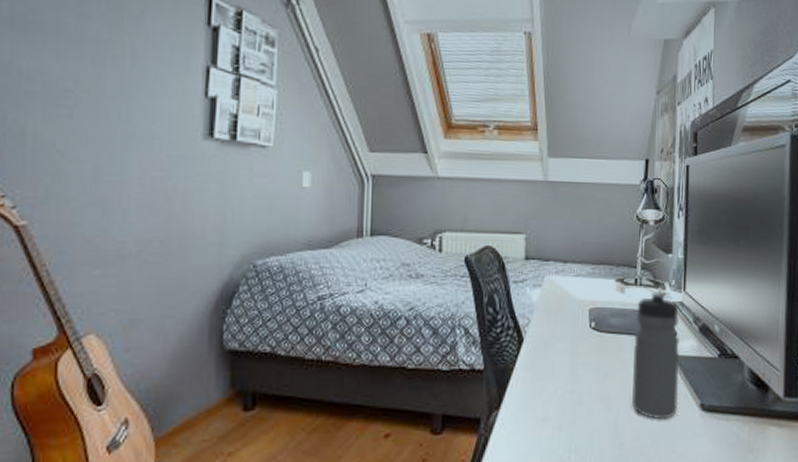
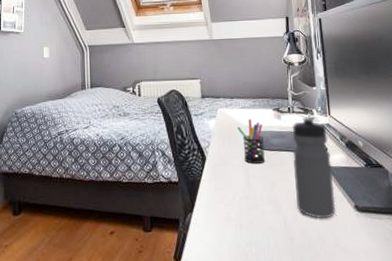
pen holder: none [568,290,601,349] -> present [237,118,265,164]

